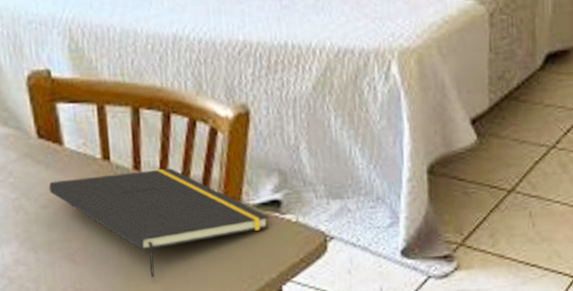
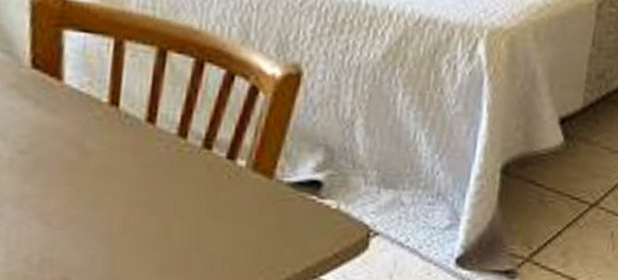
notepad: present [49,168,269,278] -> none [33,122,305,255]

